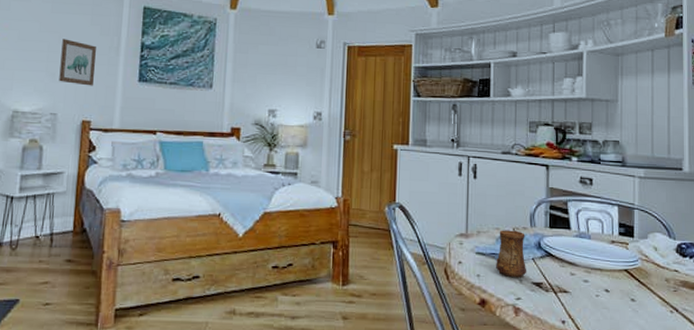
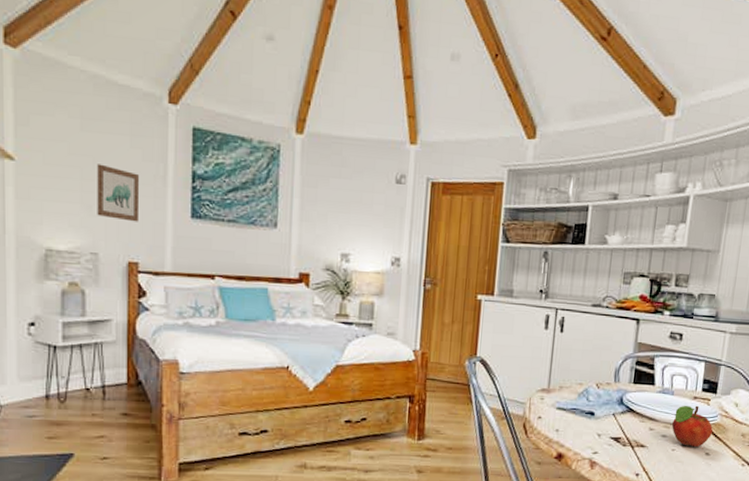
cup: present [496,230,527,278] -> none [575,385,608,433]
fruit: none [593,249,635,292] -> present [672,405,713,447]

